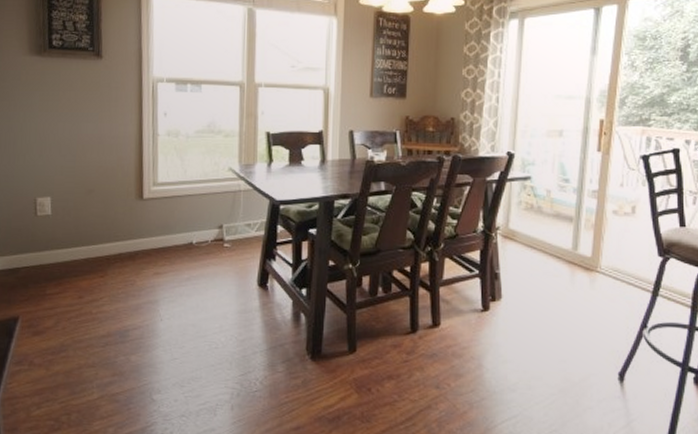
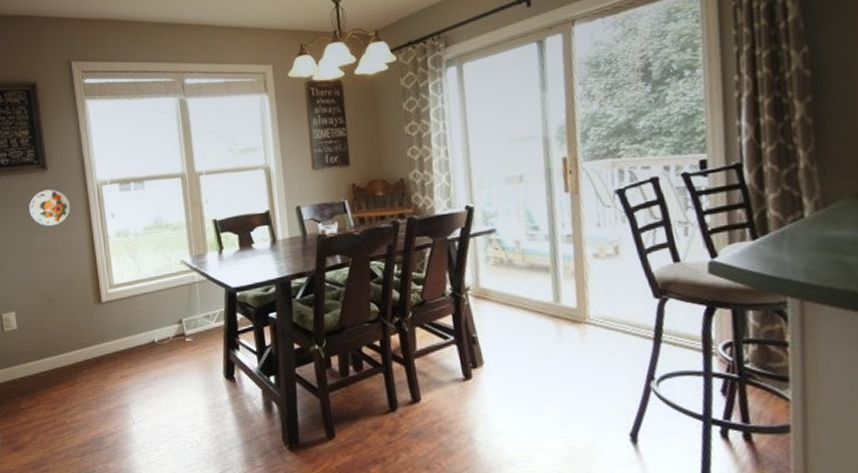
decorative plate: none [78,79,121,115] -> present [29,189,70,226]

